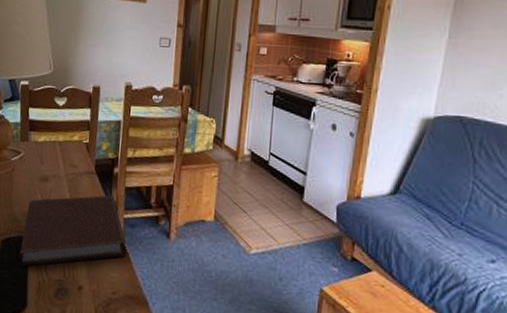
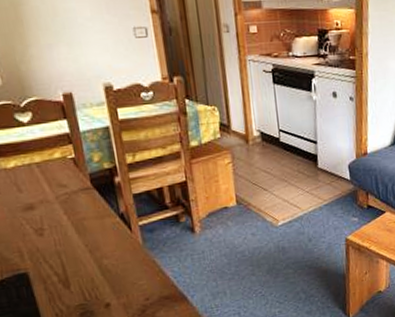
notebook: present [18,195,127,267] -> none [16,206,151,305]

